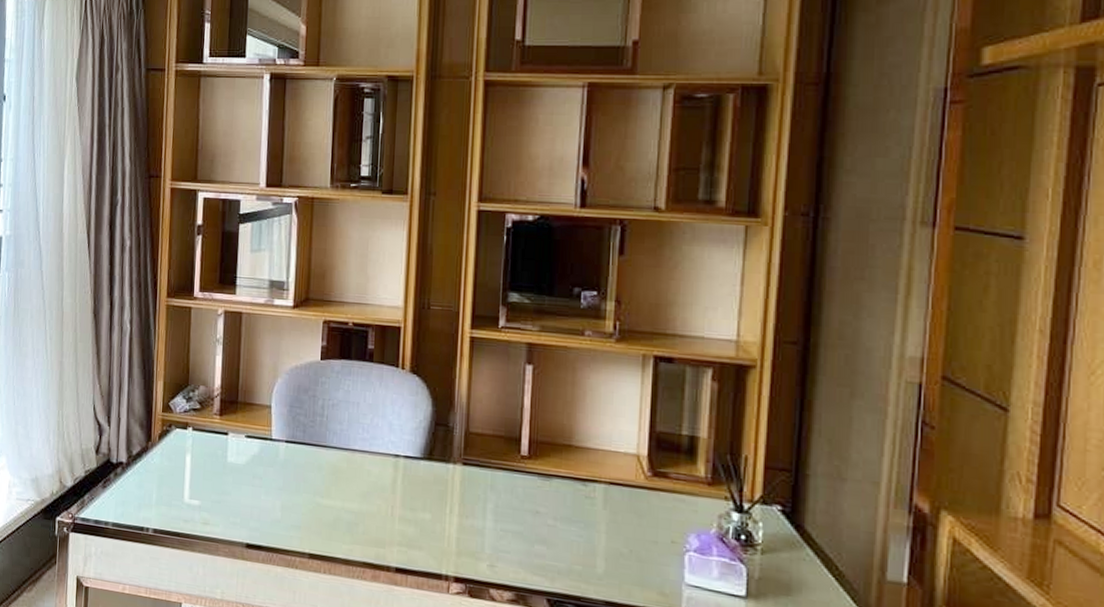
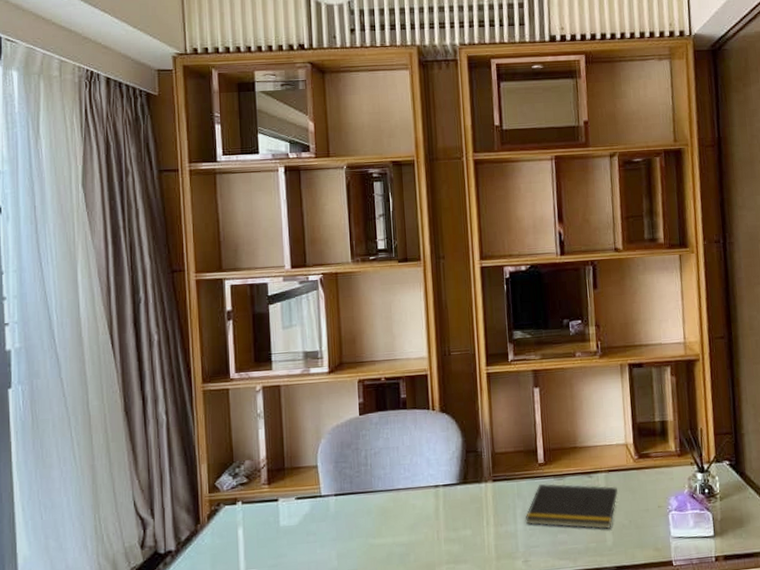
notepad: none [496,479,619,553] -> present [525,483,618,530]

